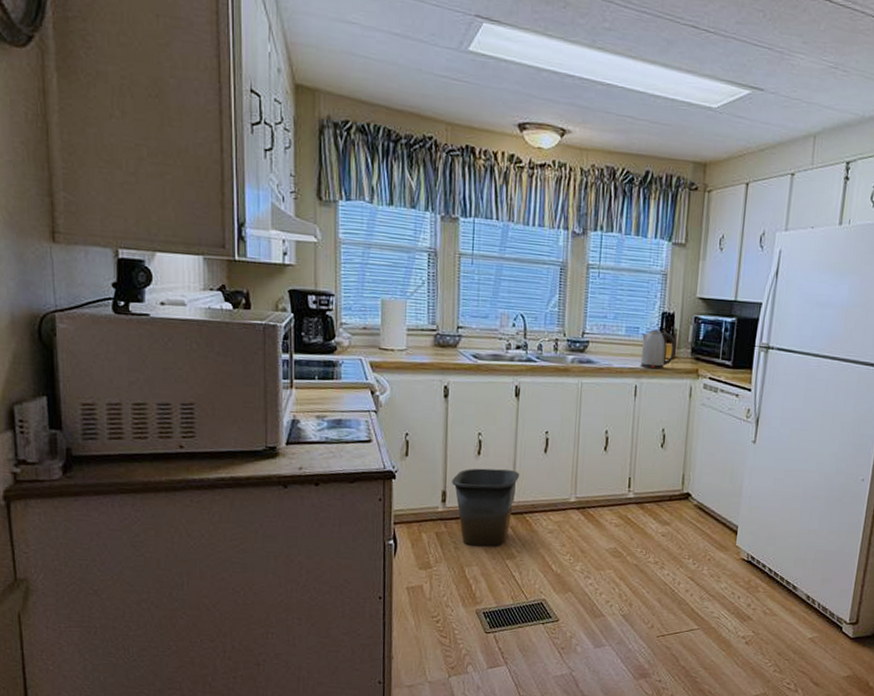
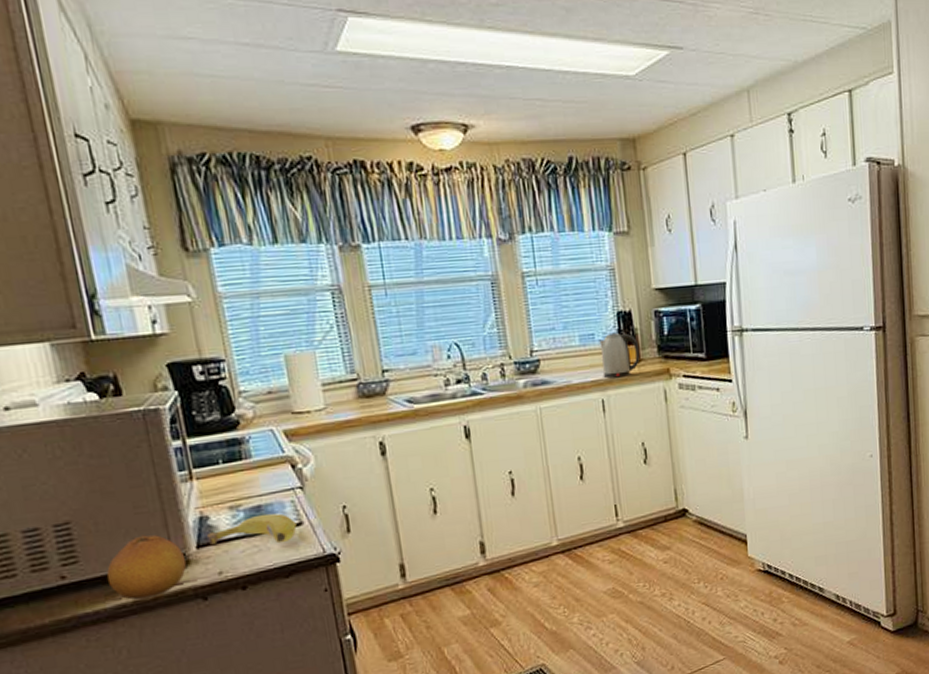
fruit: none [214,425,276,478] -> present [107,535,187,601]
fruit: none [296,427,367,454] -> present [207,513,297,546]
waste bin: present [452,468,520,546] -> none [408,523,489,622]

